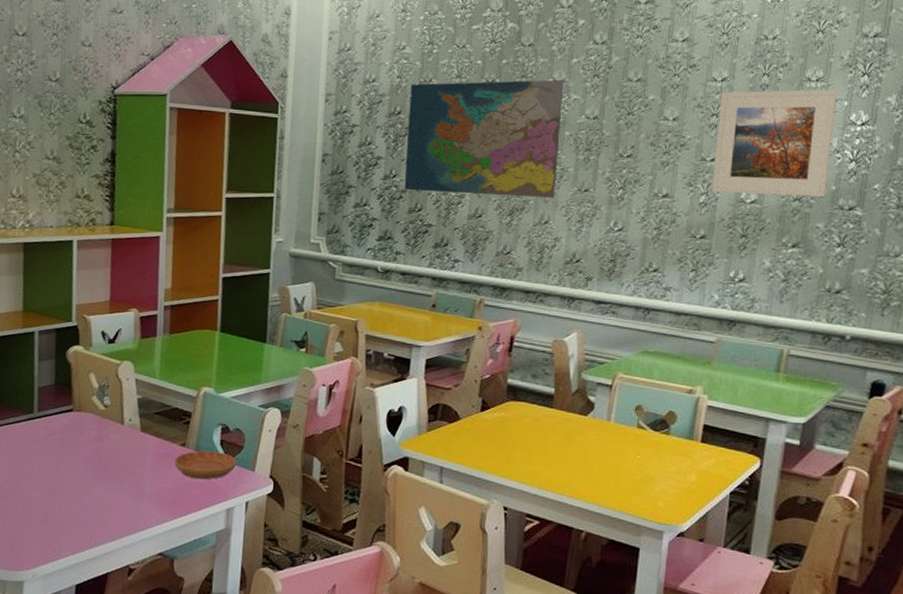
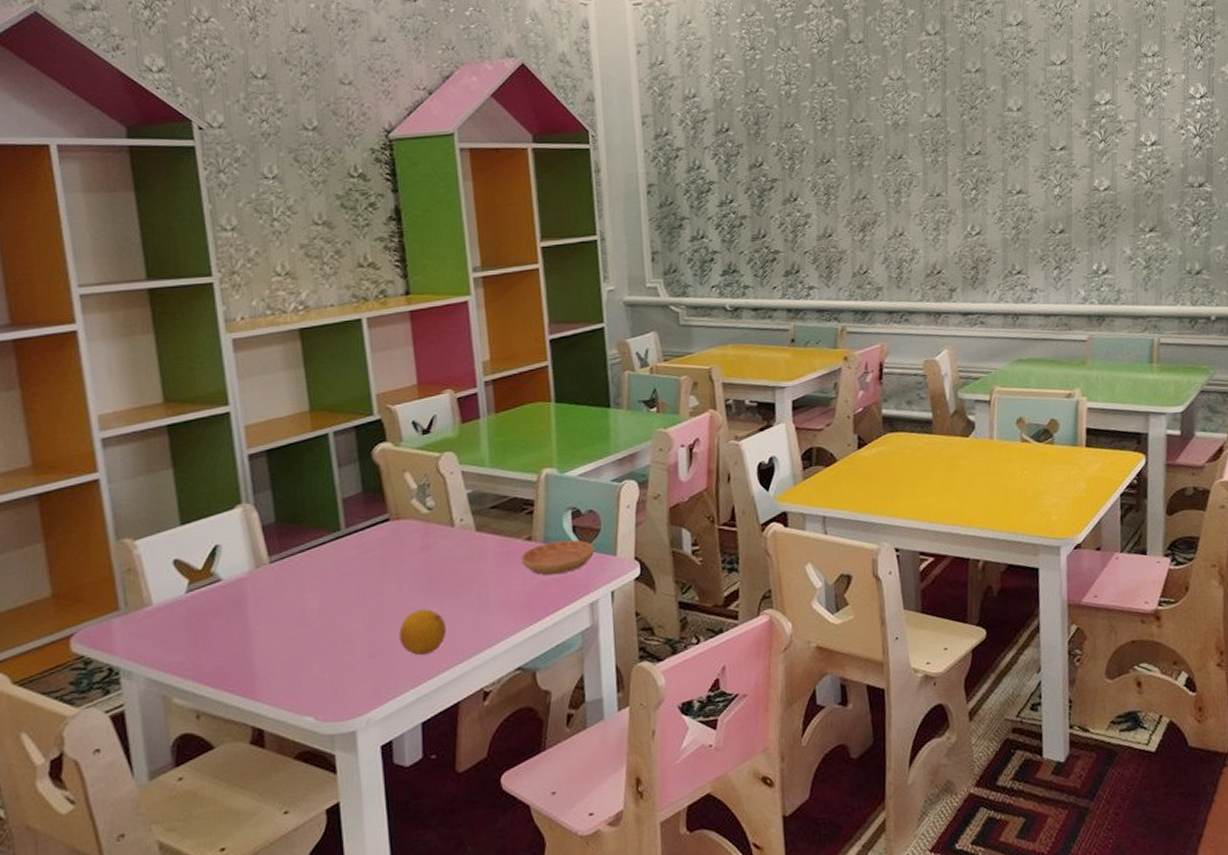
fruit: none [67,489,106,529] -> present [399,609,446,656]
map: present [404,80,564,199] -> none [736,77,907,216]
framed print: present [712,89,838,197] -> none [1061,64,1175,183]

